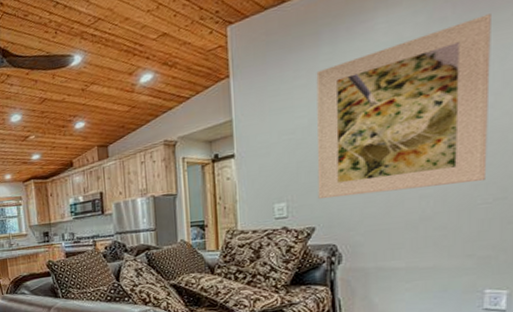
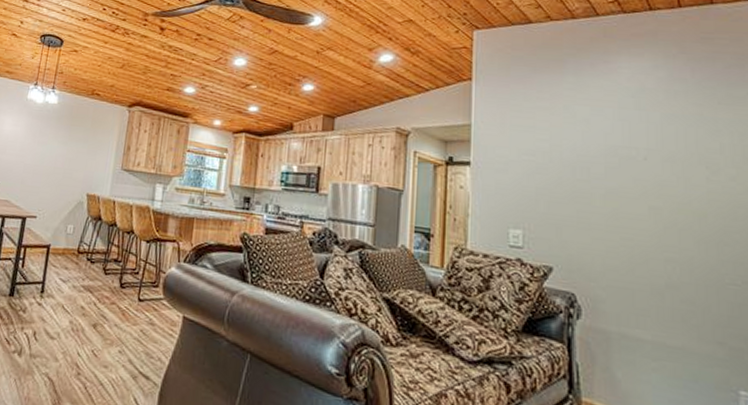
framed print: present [316,14,491,200] -> none [557,86,733,259]

